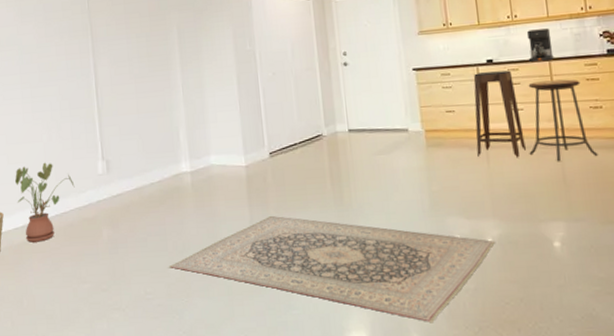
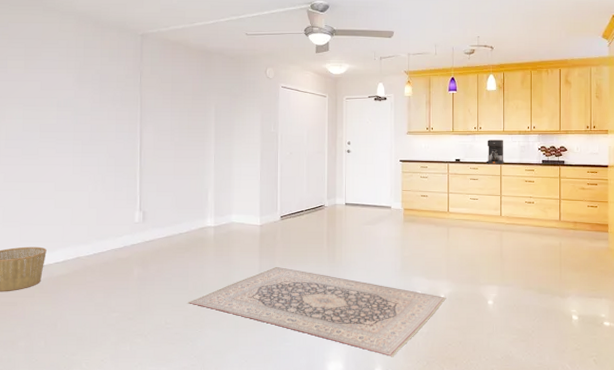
house plant: present [14,162,75,243] -> none [59,209,113,276]
bar stool: present [473,70,526,158] -> none [441,168,476,236]
bar stool: present [528,79,598,162] -> none [478,179,527,241]

